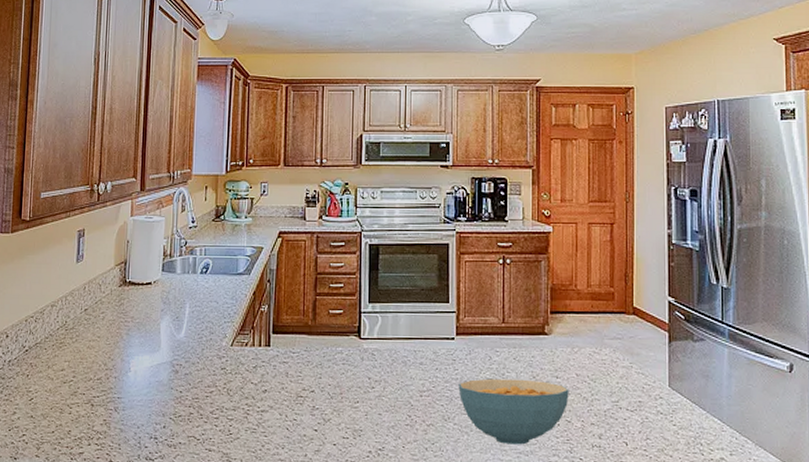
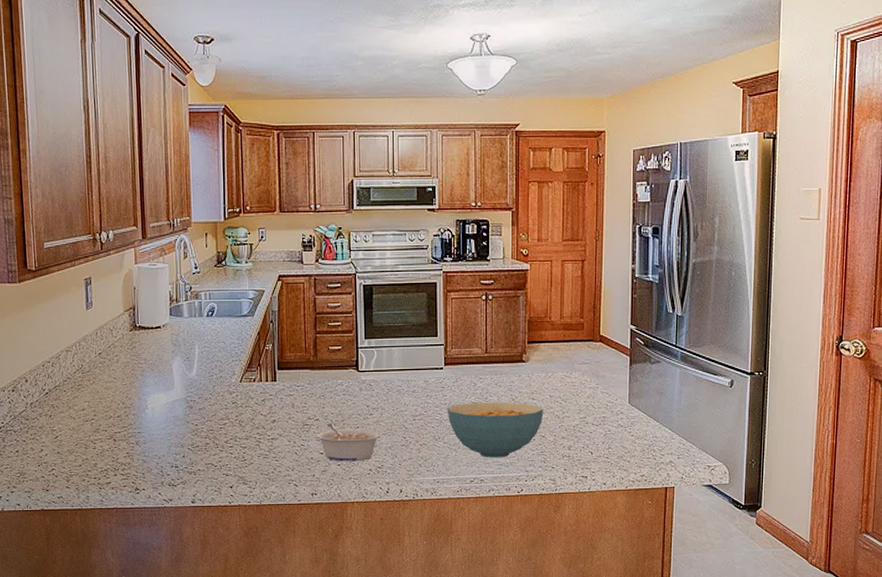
legume: none [310,395,384,442] -> present [316,423,382,462]

